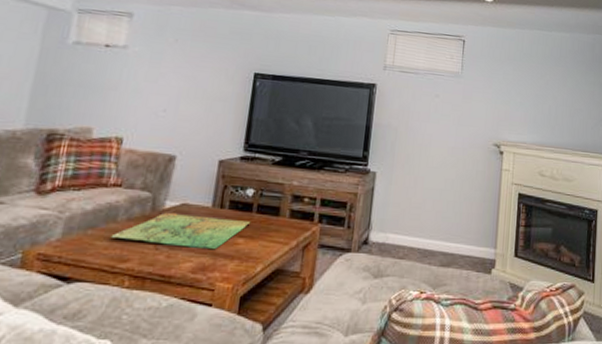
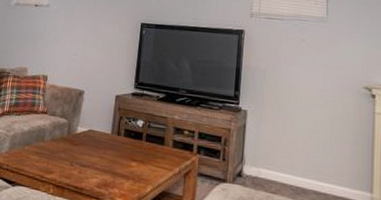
board game: present [110,212,251,249] -> none [40,136,141,169]

